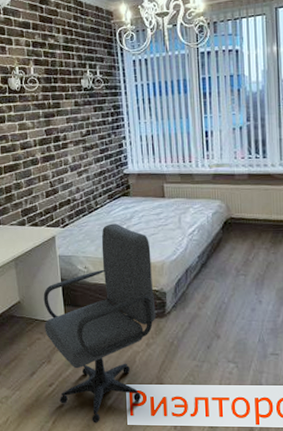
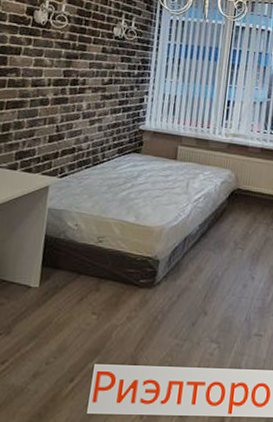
office chair: present [43,223,156,423] -> none [10,179,153,411]

